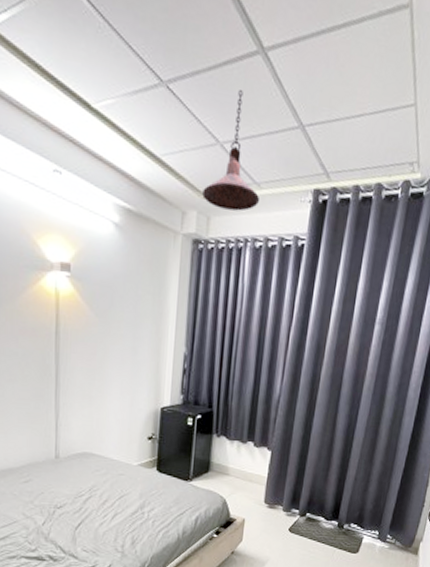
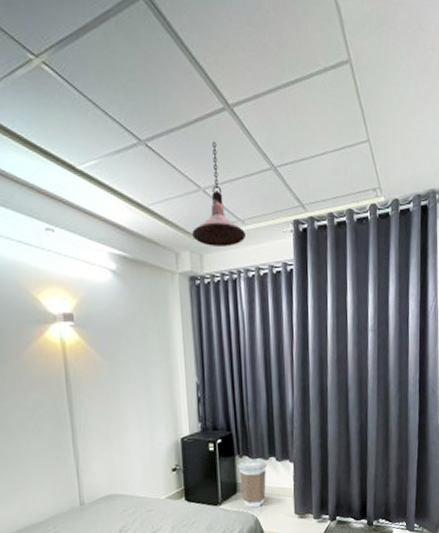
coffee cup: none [213,441,245,489] -> present [238,460,268,507]

